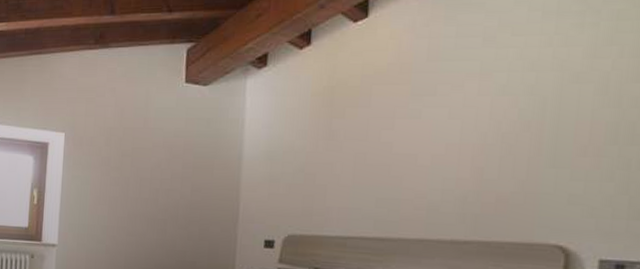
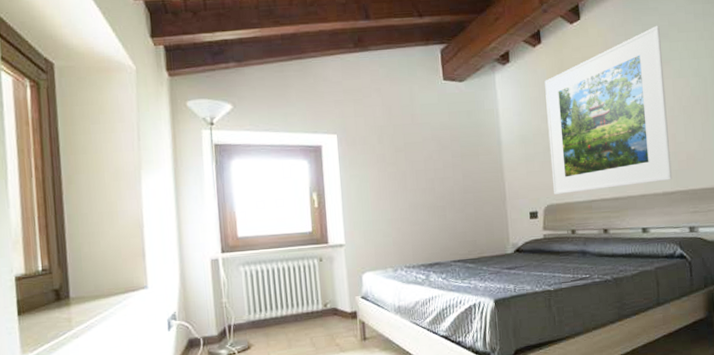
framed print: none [299,26,484,226] -> present [545,25,672,194]

